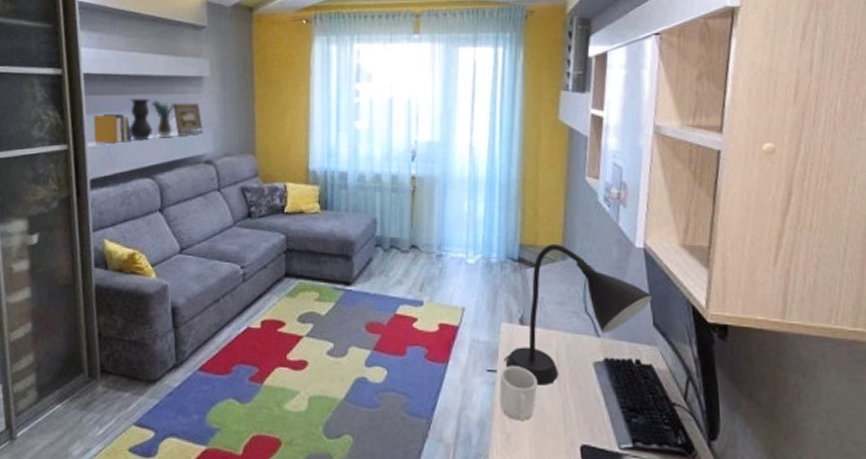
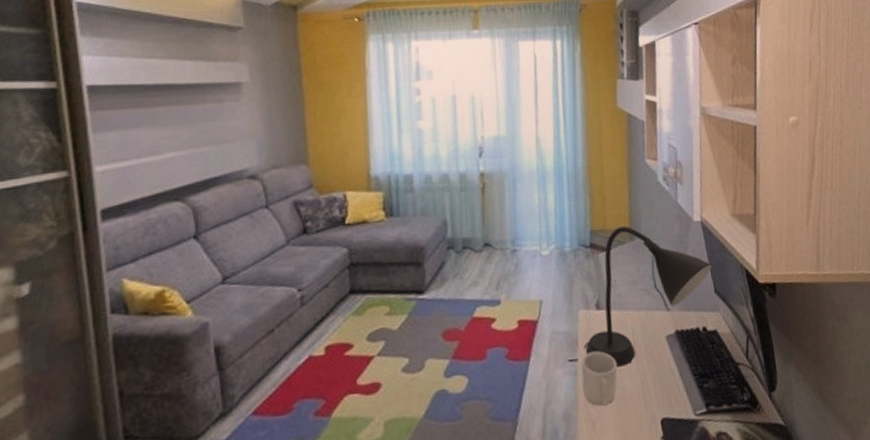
books: present [93,114,133,144] -> none [102,130,156,167]
vase: present [129,98,153,140] -> none [150,111,181,159]
vase: present [151,99,175,138] -> none [178,110,208,155]
picture frame: present [173,102,204,137] -> none [206,111,246,151]

